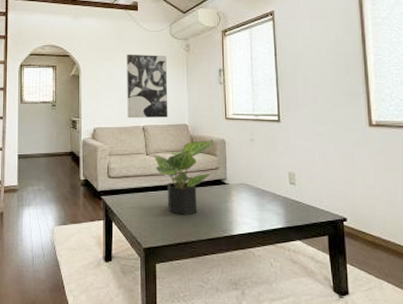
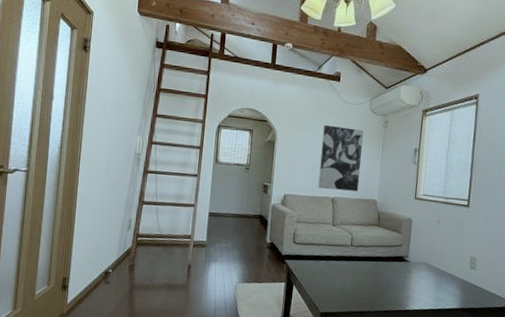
potted plant: present [153,140,214,215] -> none [339,217,401,287]

